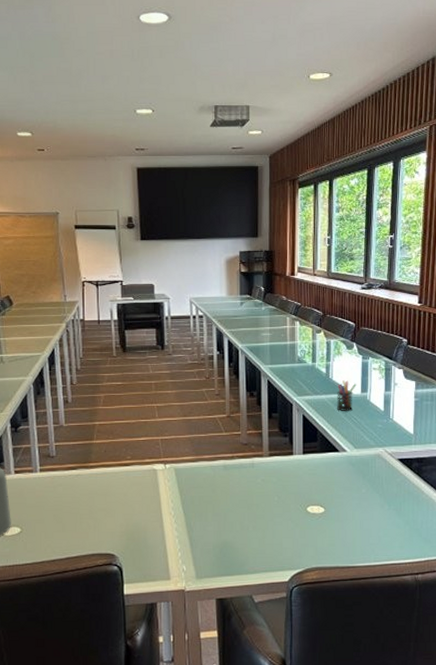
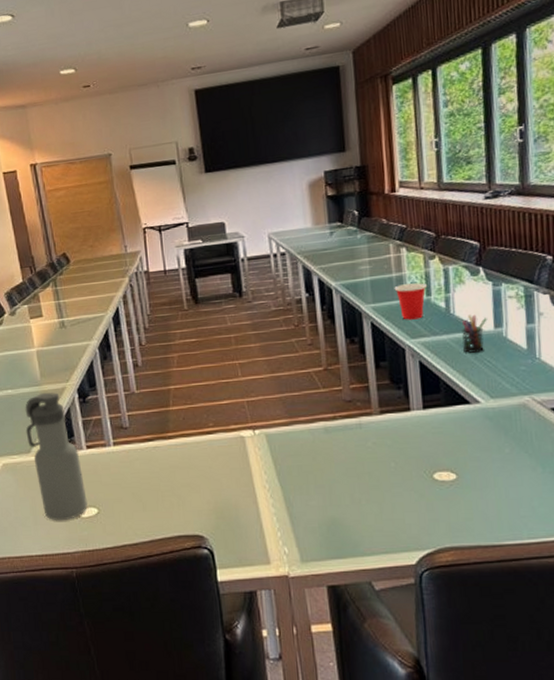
cup: none [288,351,314,381] -> present [394,283,428,320]

